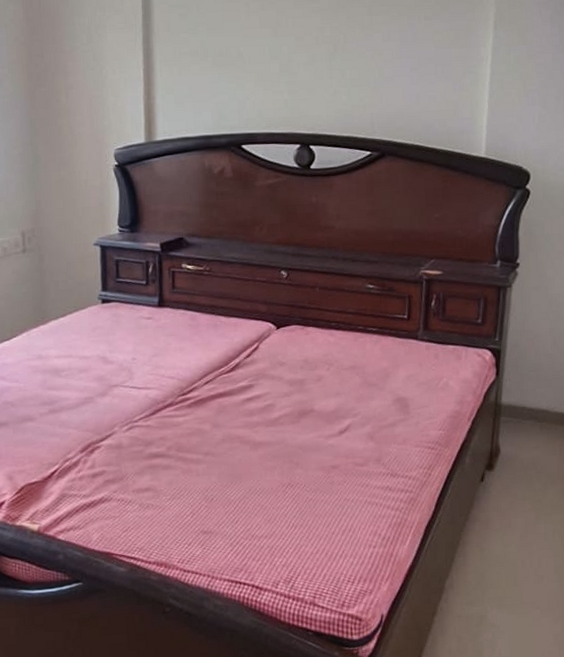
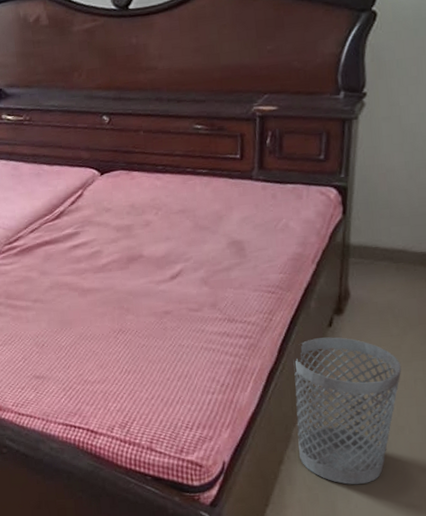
wastebasket: none [448,491,543,634] -> present [293,337,402,485]

